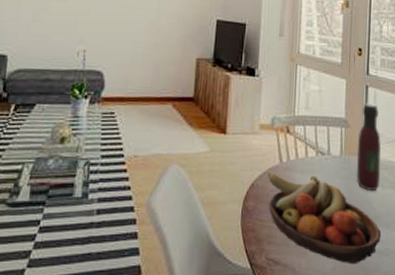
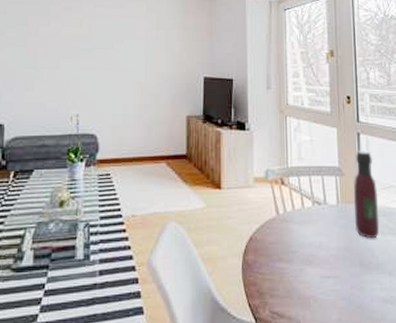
fruit bowl: present [267,173,381,265] -> none [265,225,385,314]

